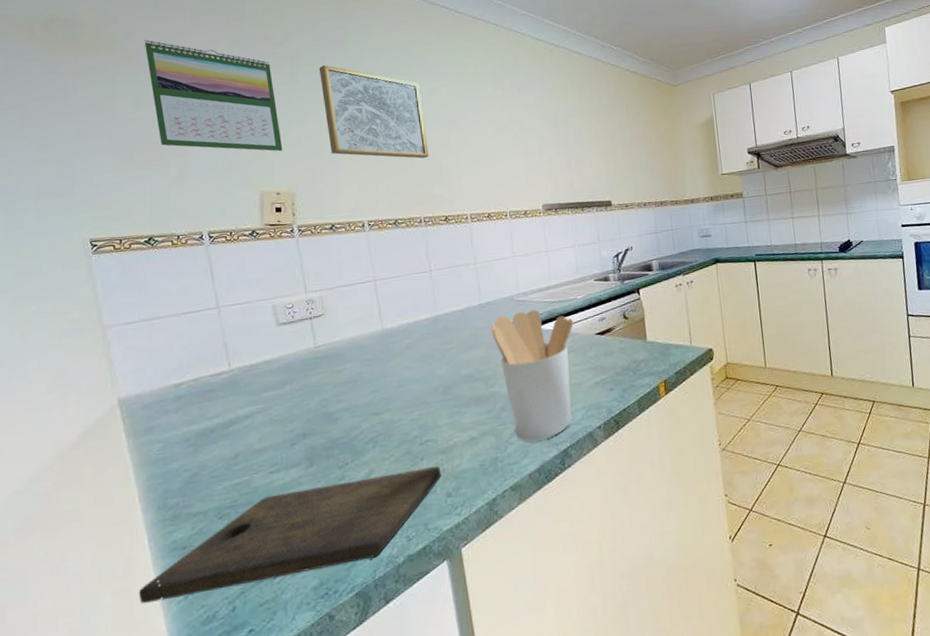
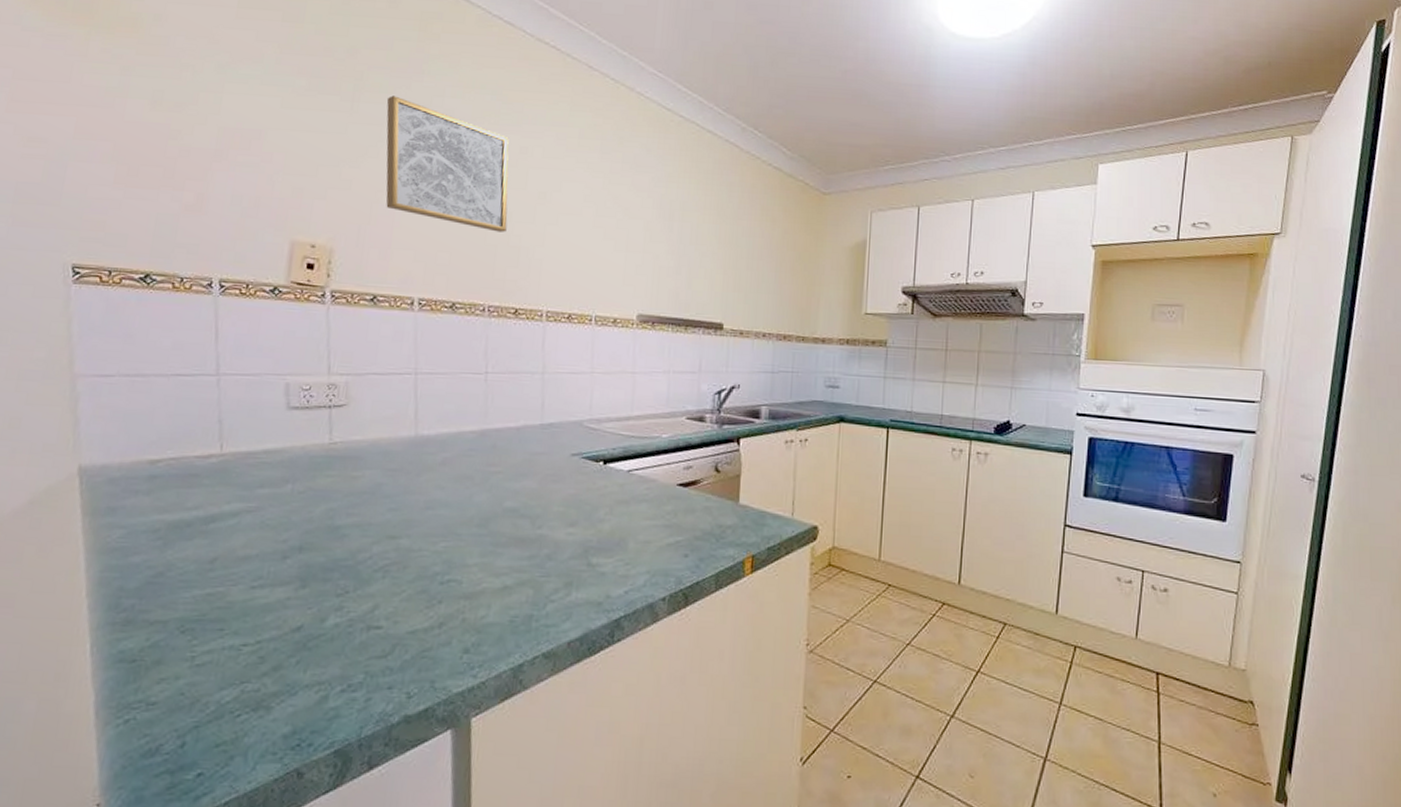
cutting board: present [138,466,442,604] -> none [69,613,462,721]
calendar: present [144,40,283,152] -> none [174,27,328,195]
utensil holder: present [491,309,574,442] -> none [549,442,653,603]

